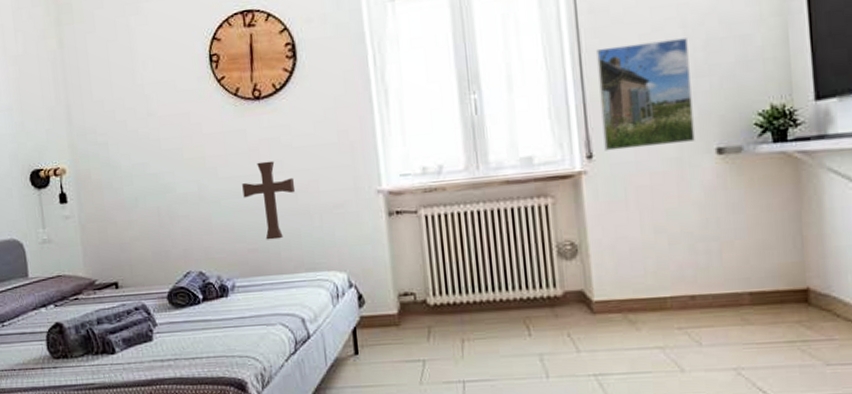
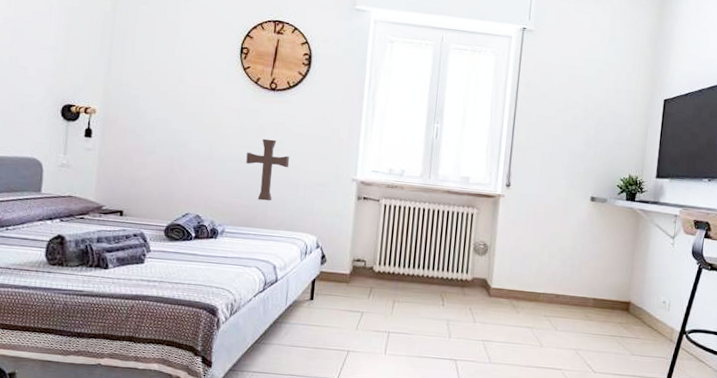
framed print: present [597,38,695,151] -> none [519,112,586,189]

